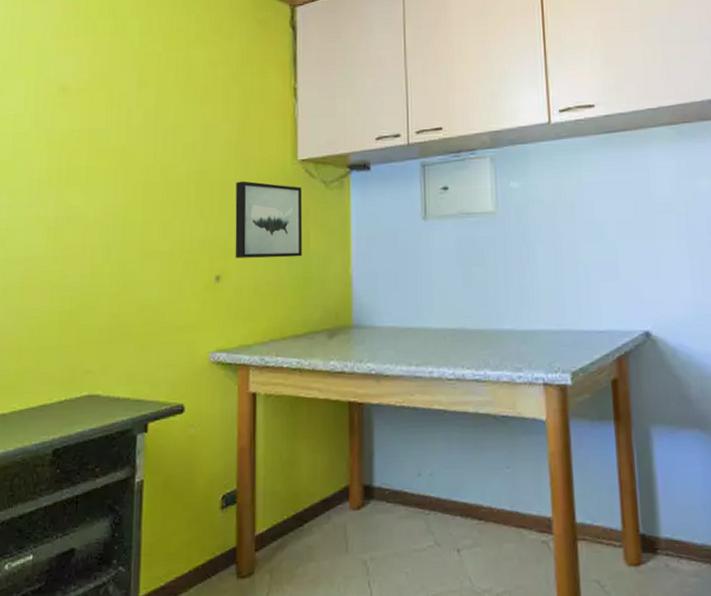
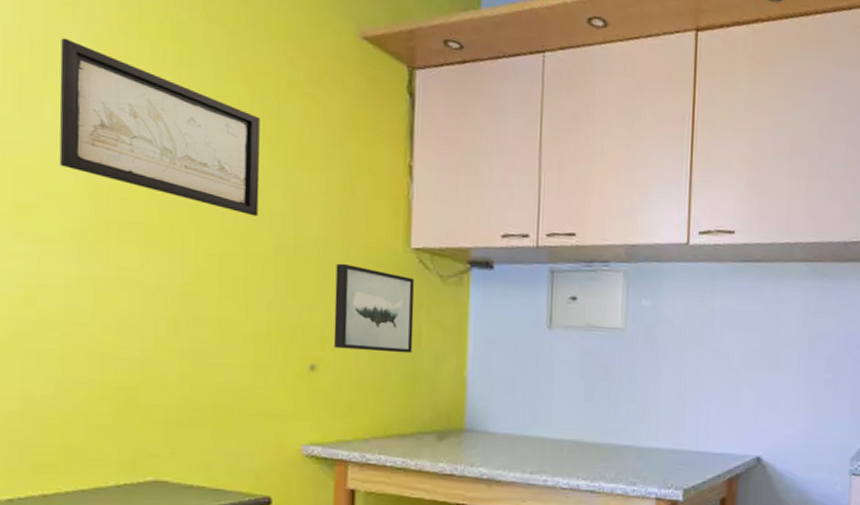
wall art: none [26,29,175,150] -> present [59,38,260,217]

